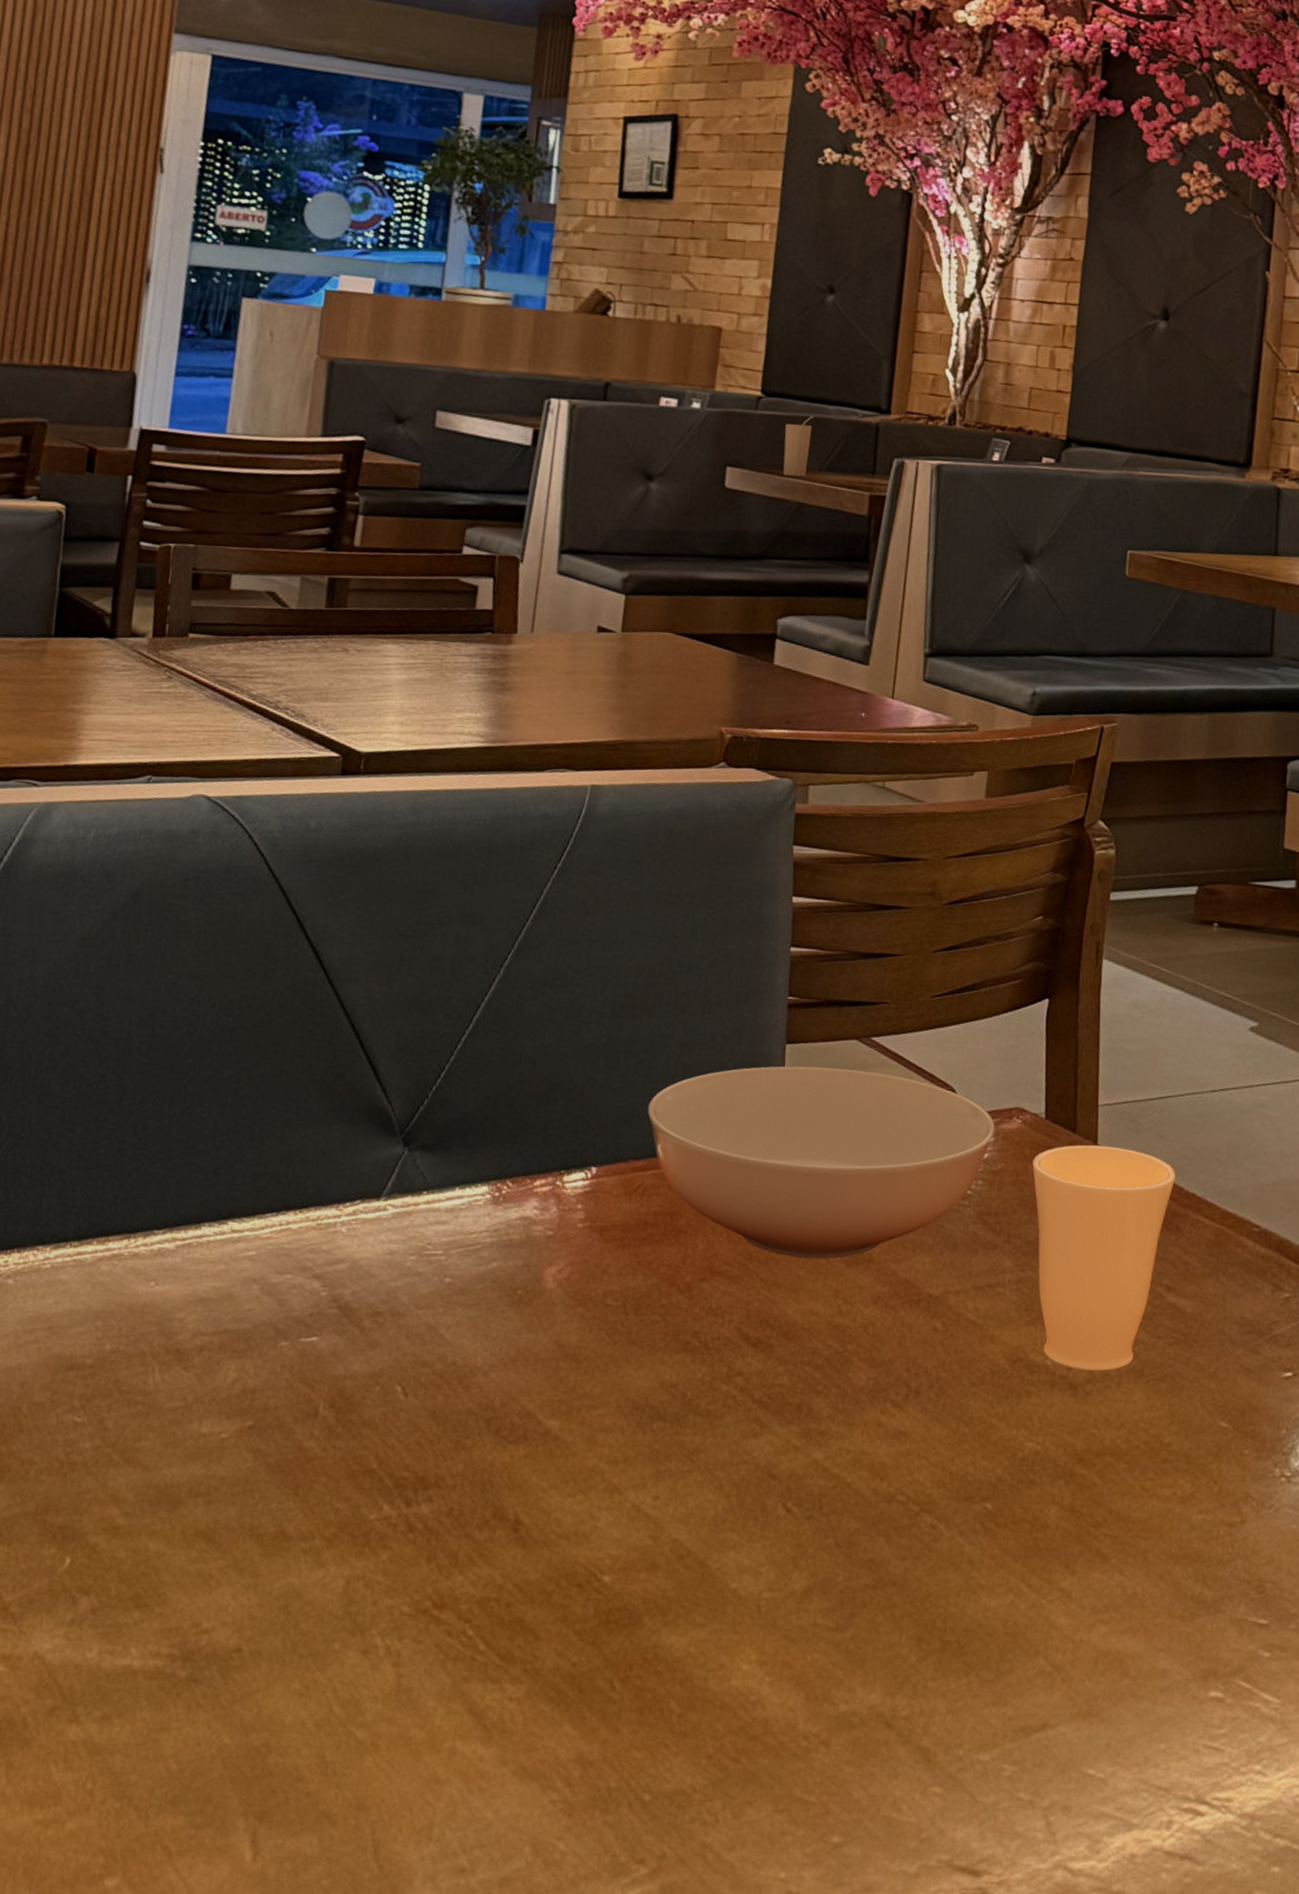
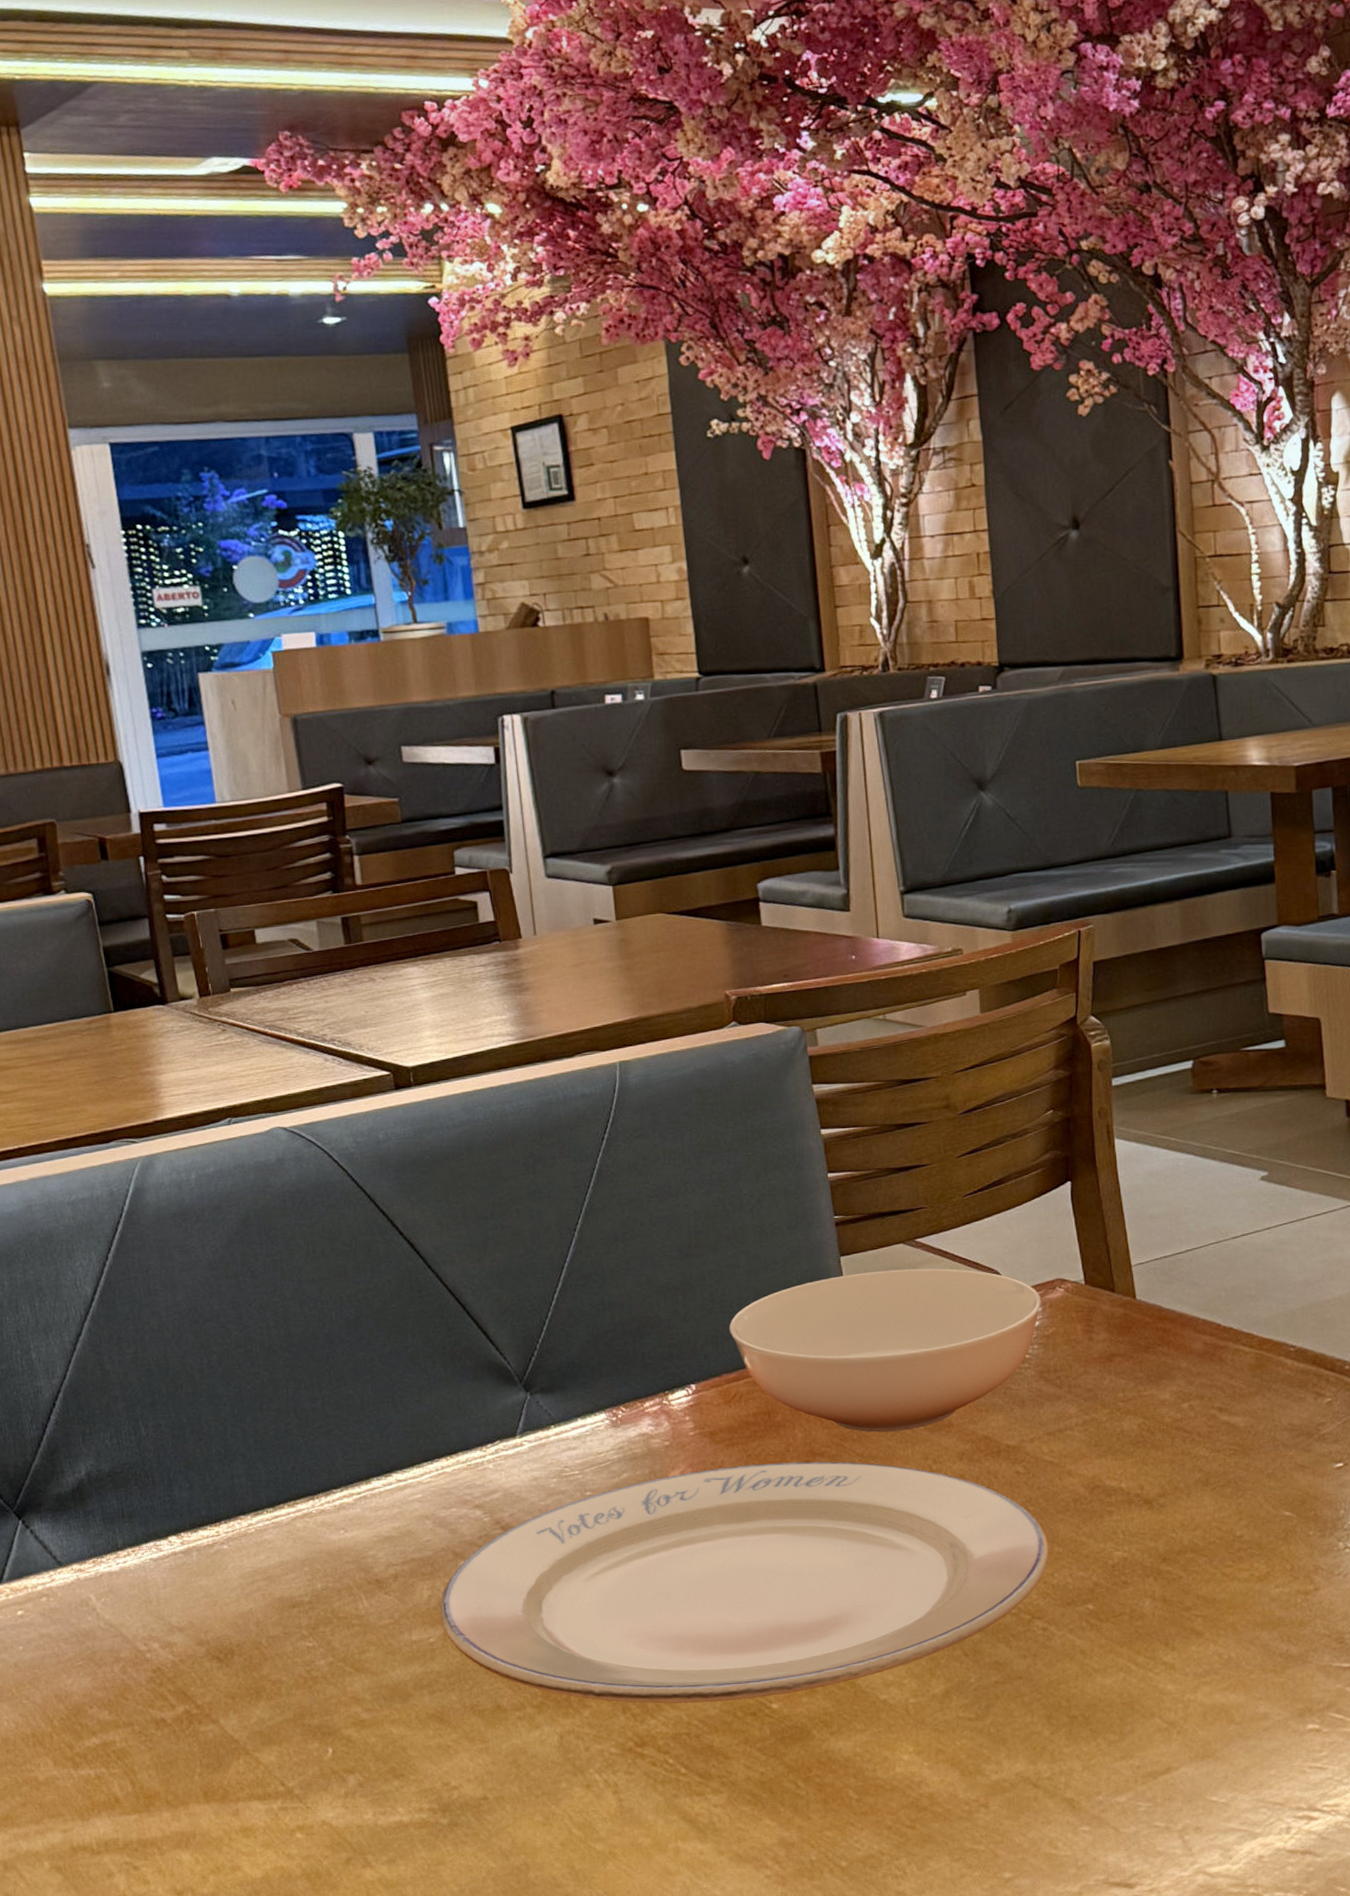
plate: none [239,1271,955,1566] -> present [439,1461,1050,1704]
cup: present [783,416,814,478] -> none [728,687,756,749]
cup: present [1032,1144,1176,1371] -> none [1080,1298,1212,1487]

